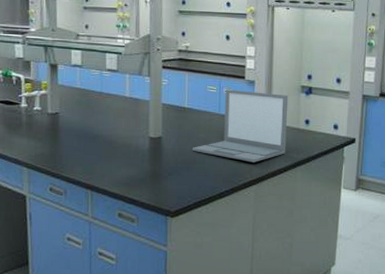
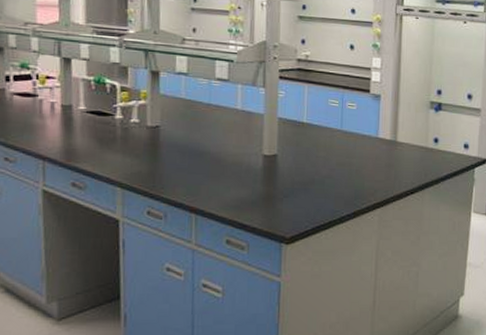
laptop: present [192,89,288,162] -> none [310,104,417,184]

